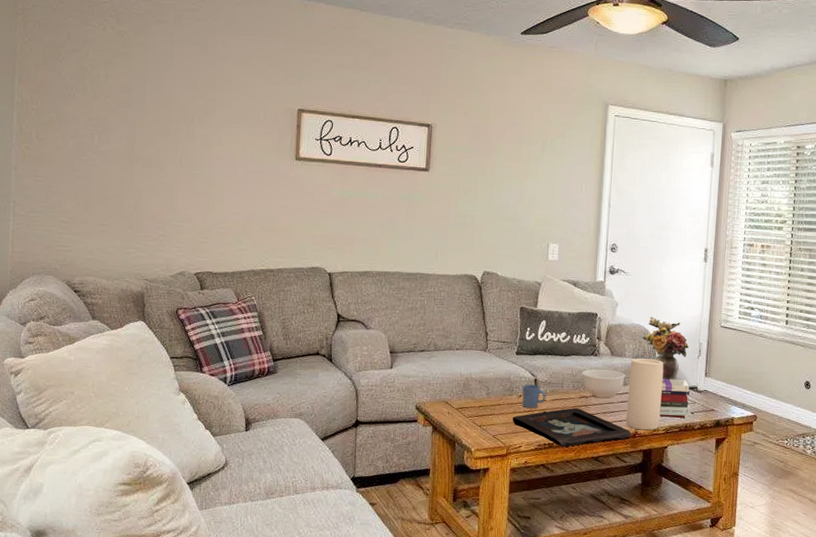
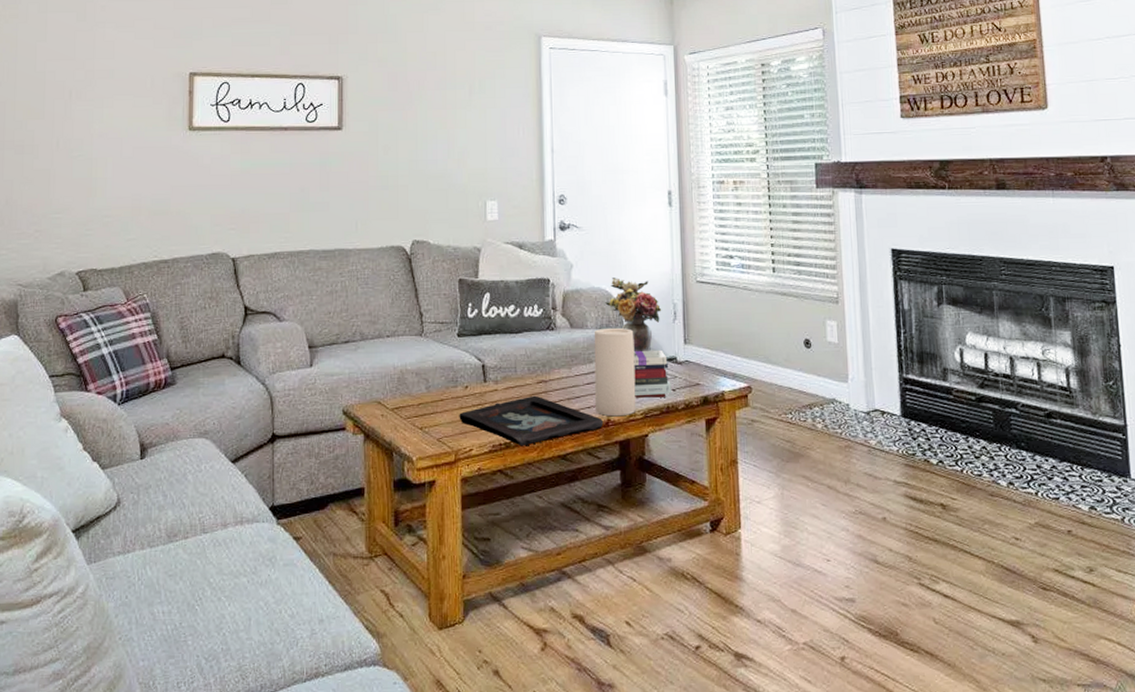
mug: present [522,384,546,409] -> none [468,372,498,402]
bowl: present [582,369,625,399] -> none [537,345,589,382]

